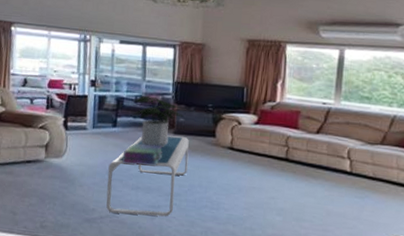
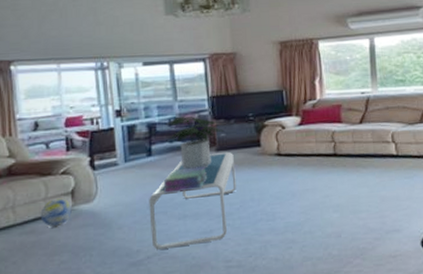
ball: none [18,148,44,173] -> present [40,198,72,227]

